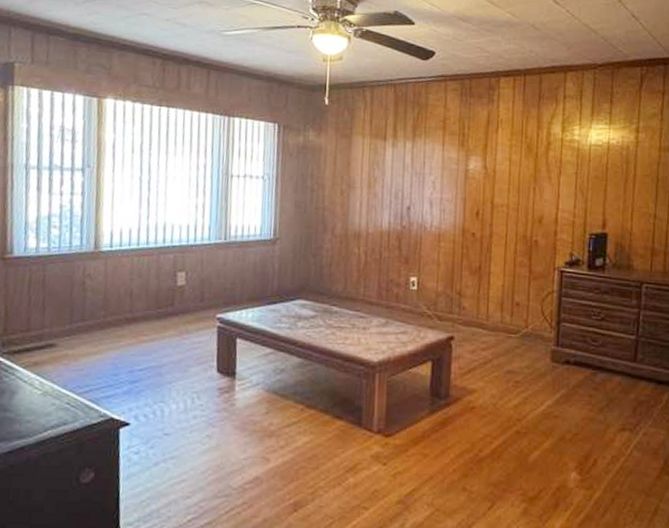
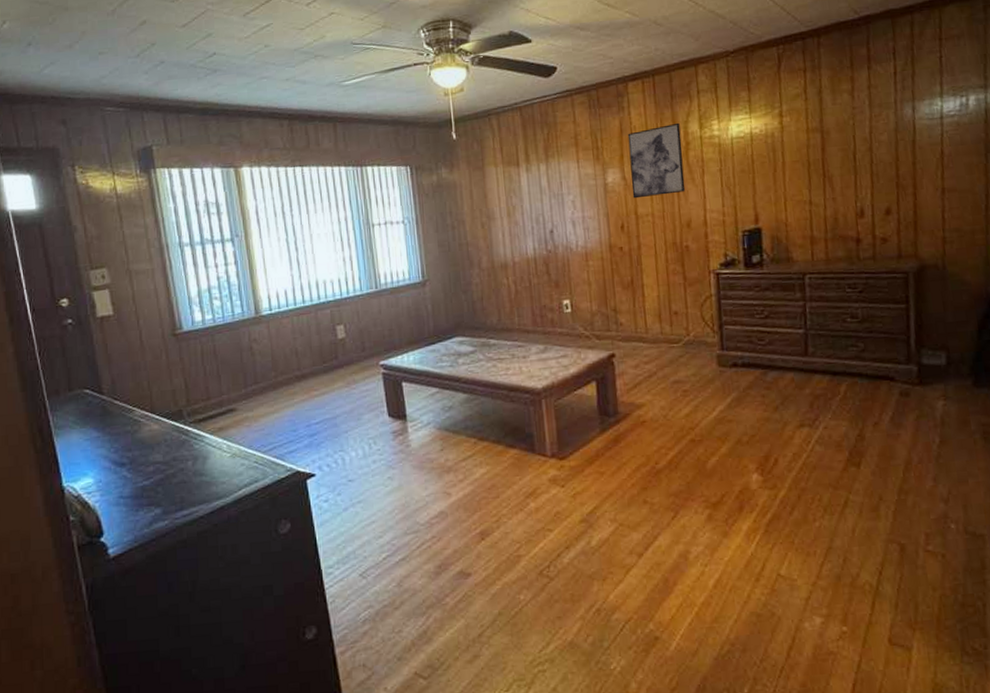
wall art: none [491,122,544,189] -> present [627,122,686,199]

